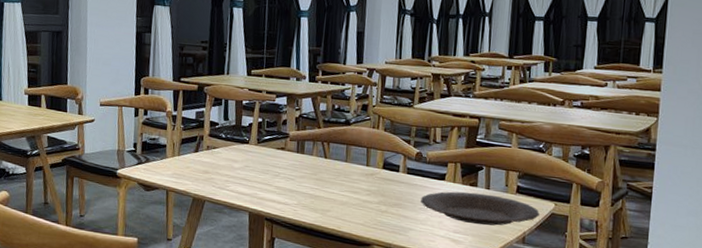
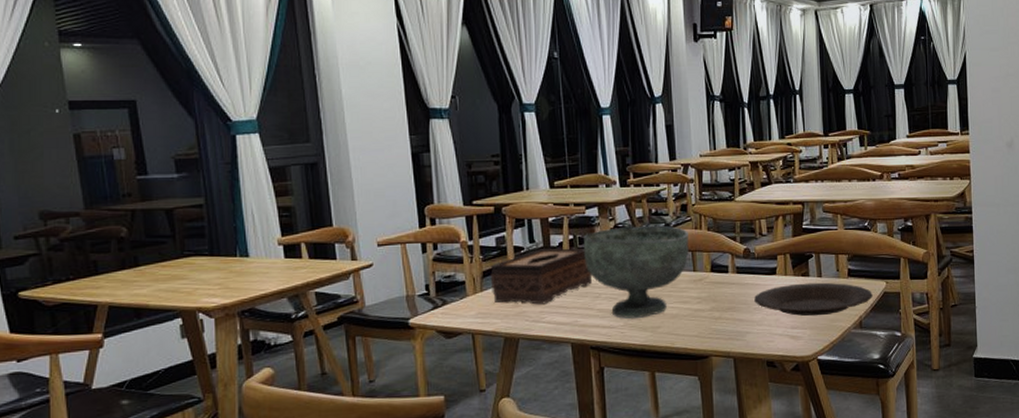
tissue box: none [187,126,274,175] -> present [490,247,592,305]
decorative bowl: none [269,117,366,200] -> present [584,225,689,319]

